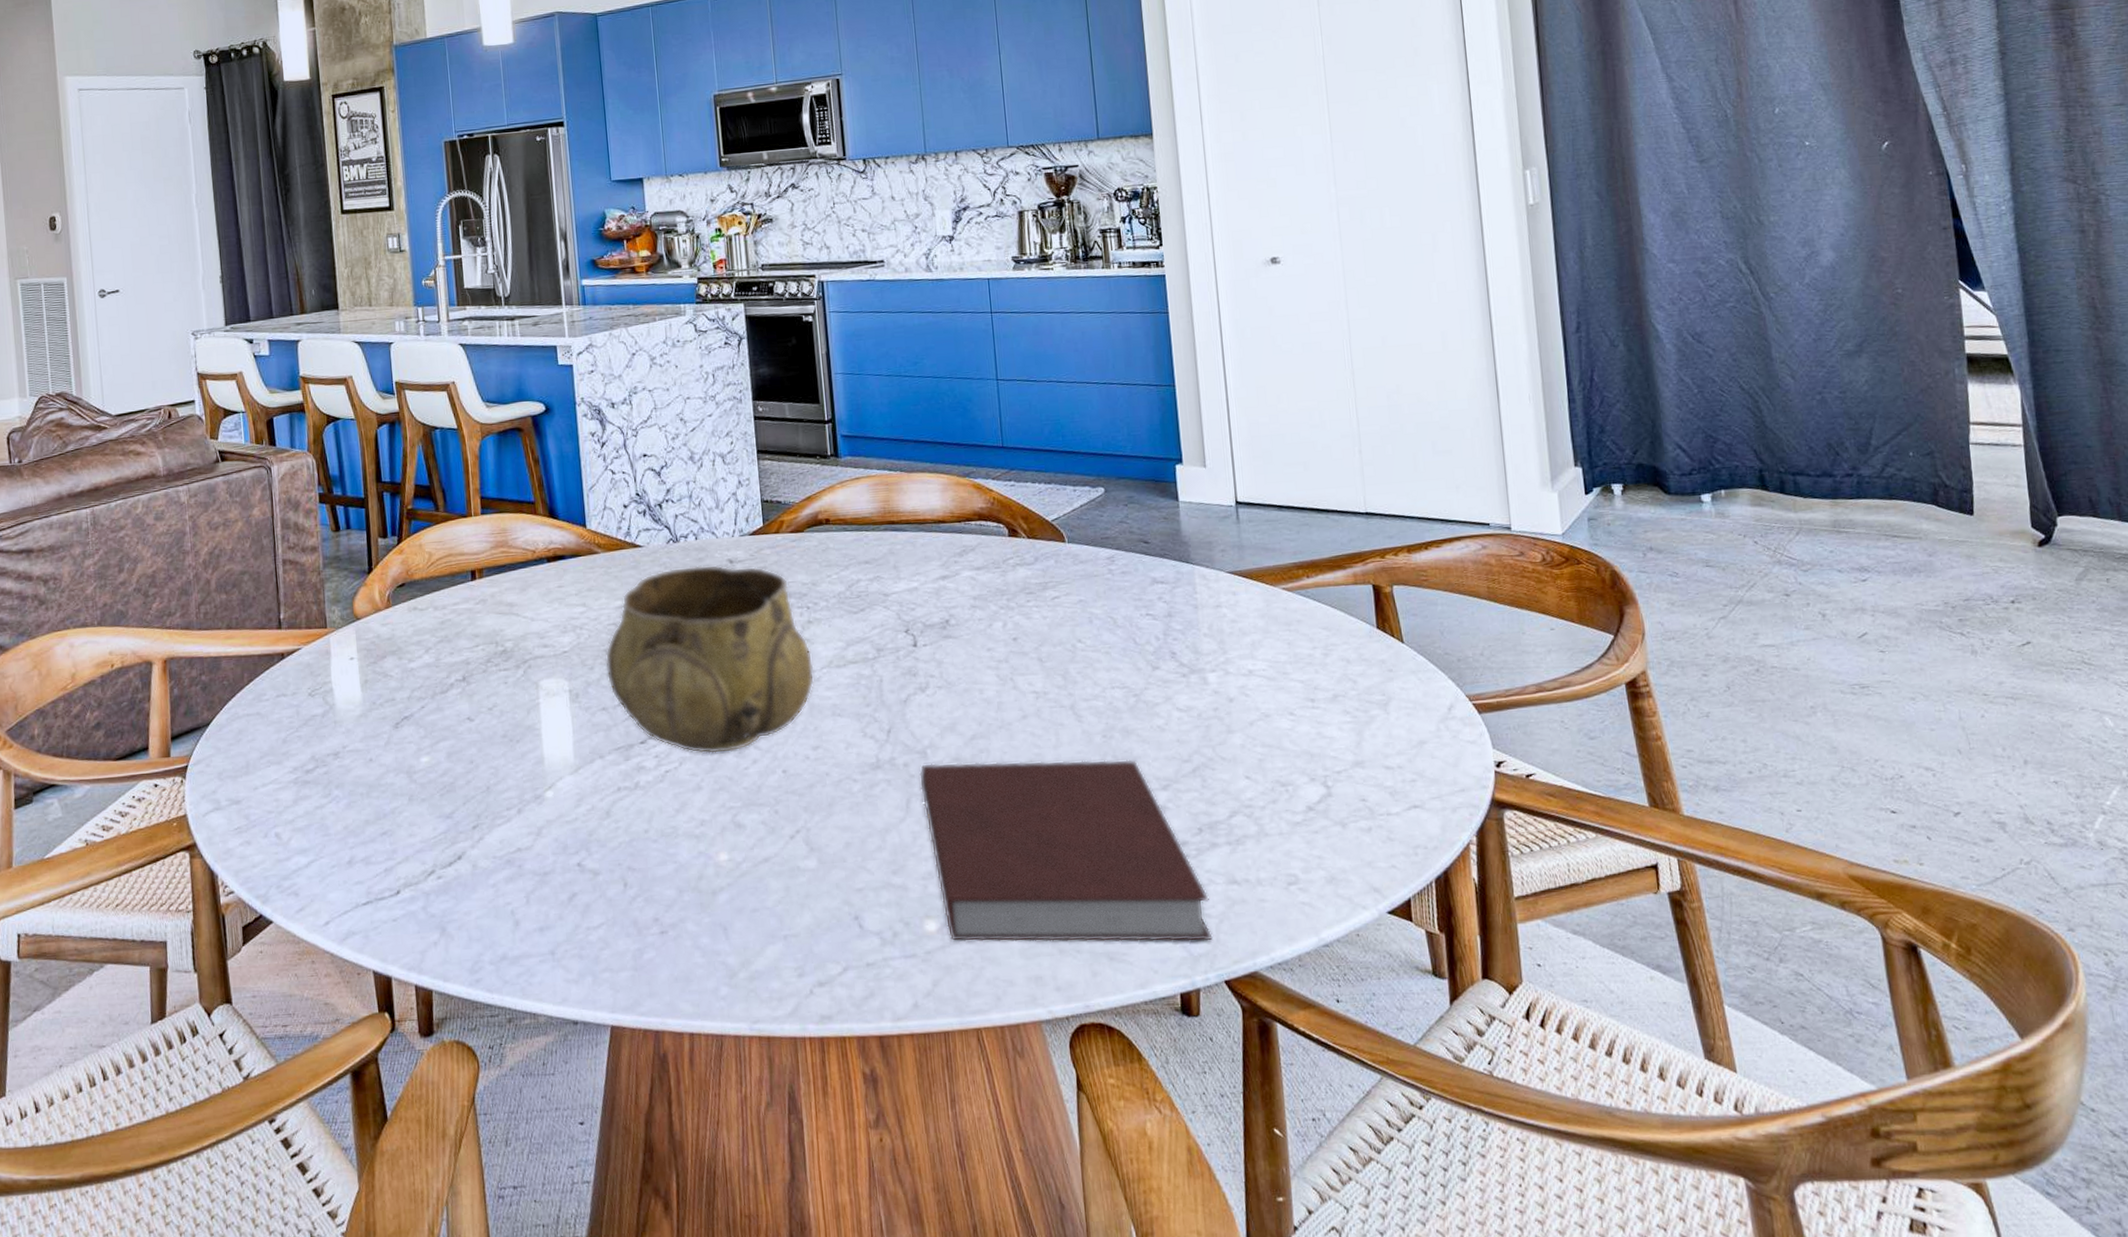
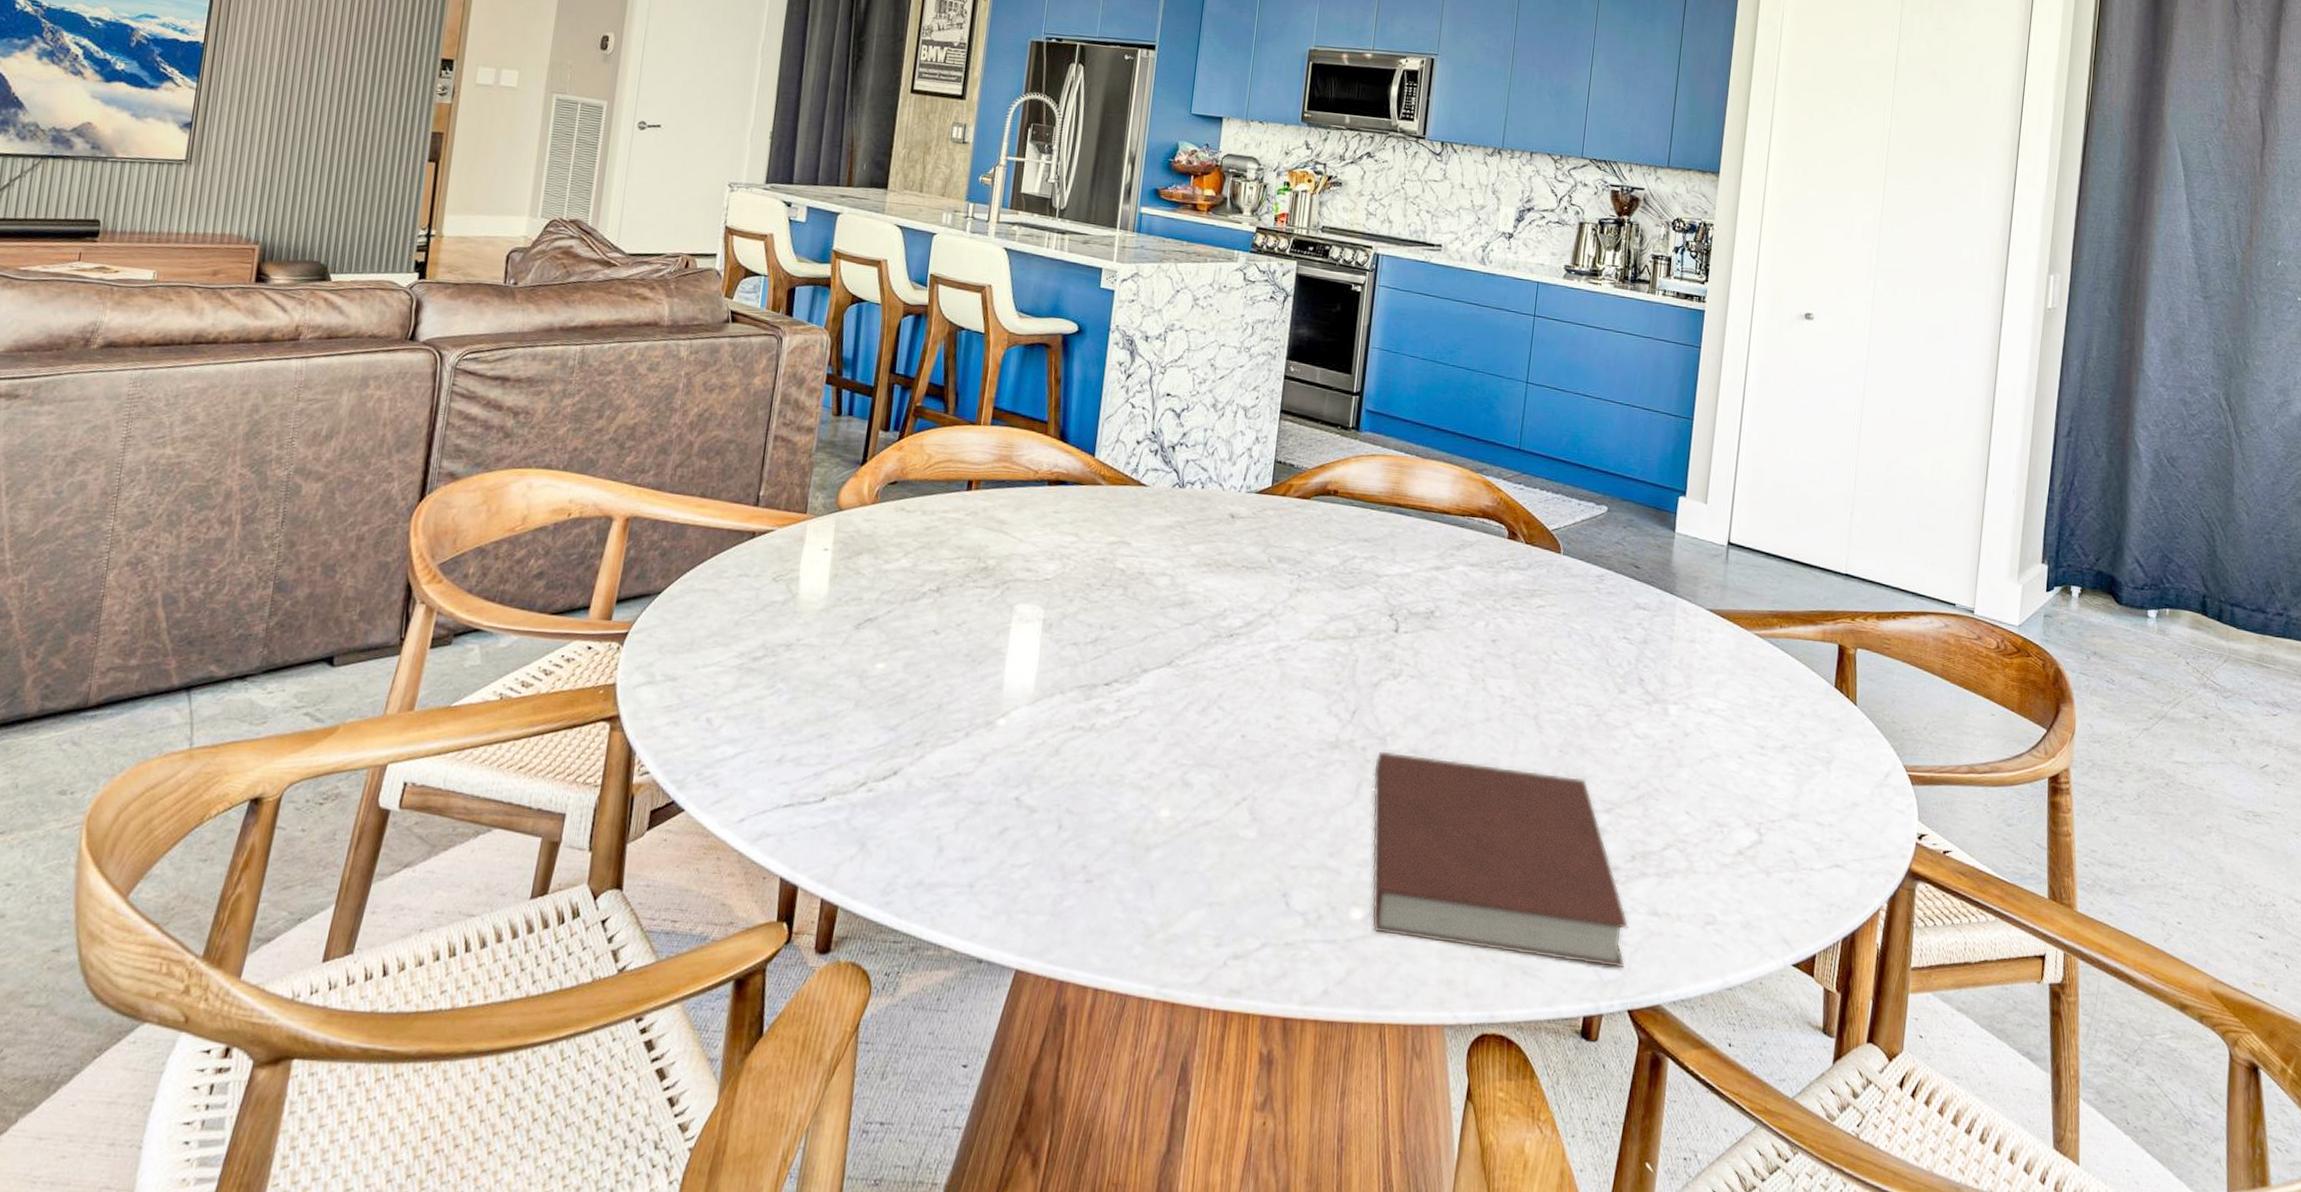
decorative bowl: present [605,564,815,754] -> none [1084,513,1294,708]

